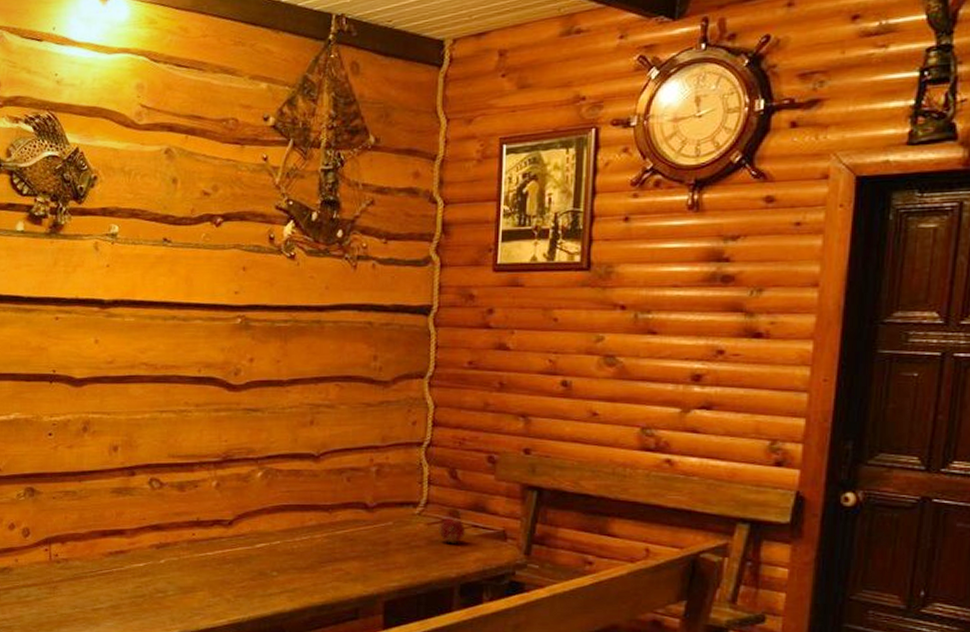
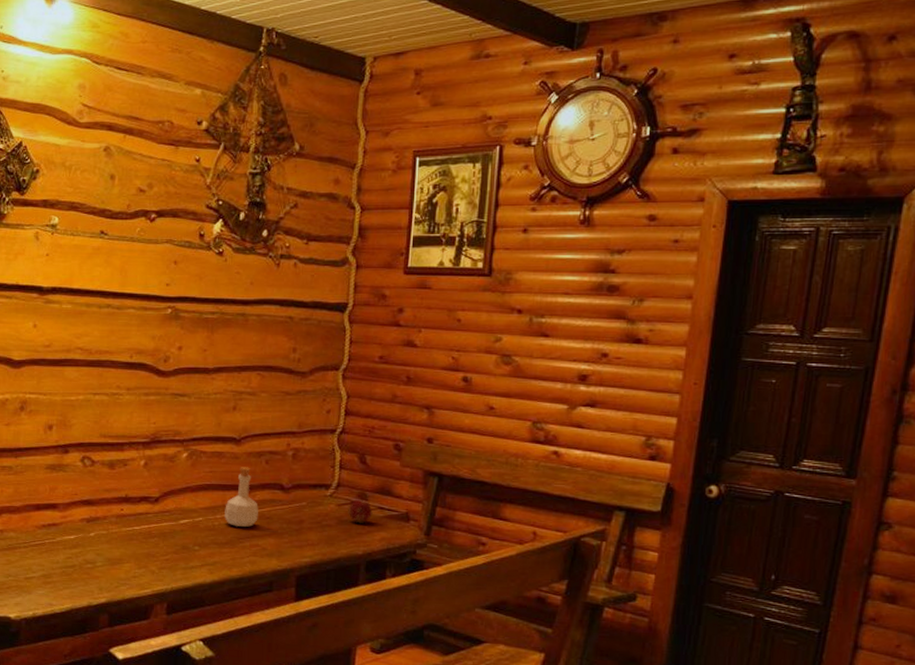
bottle: none [304,485,341,551] -> present [225,467,258,528]

